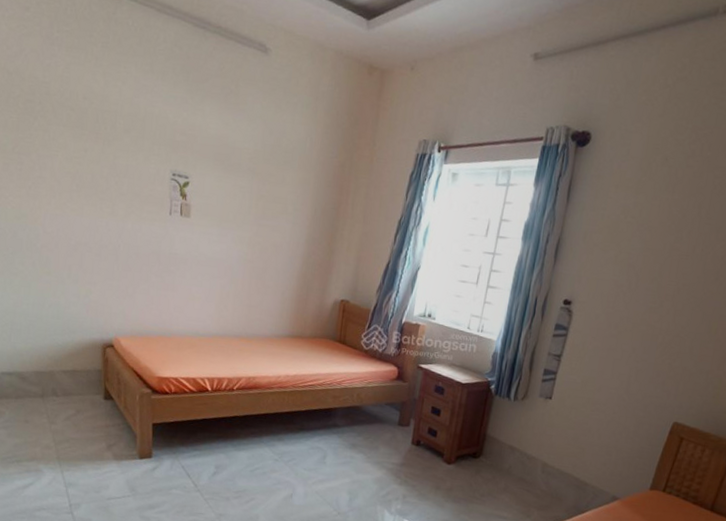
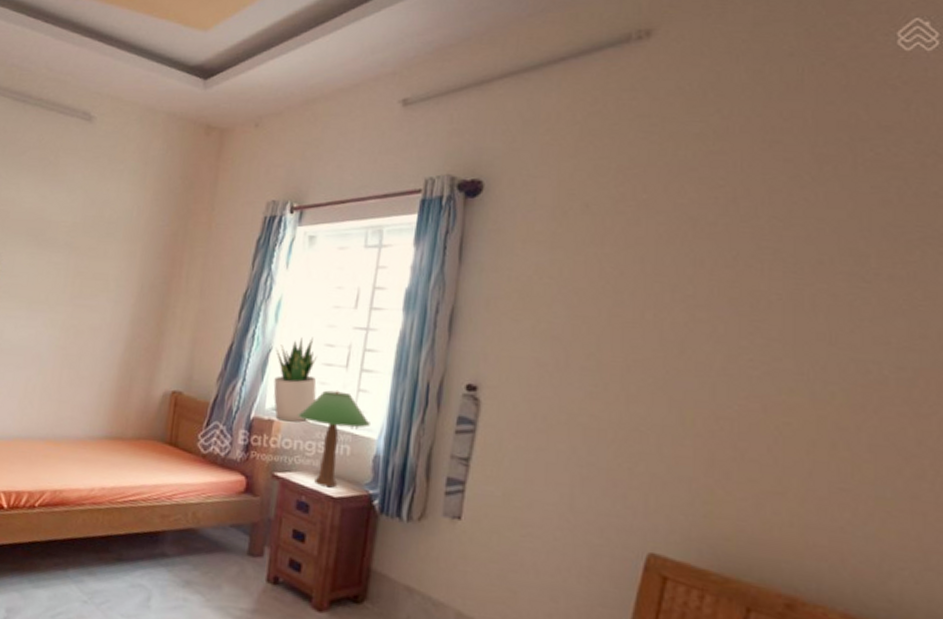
planter: none [420,259,455,326] -> present [273,337,318,422]
table lamp: none [439,301,492,376] -> present [298,390,370,488]

